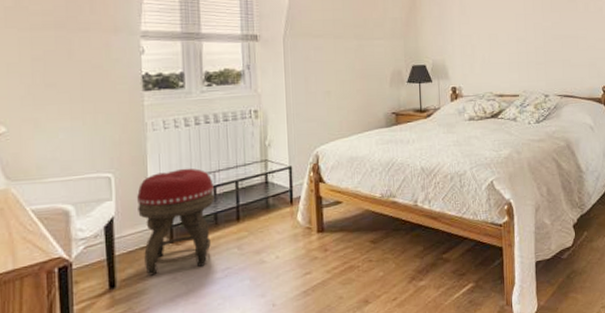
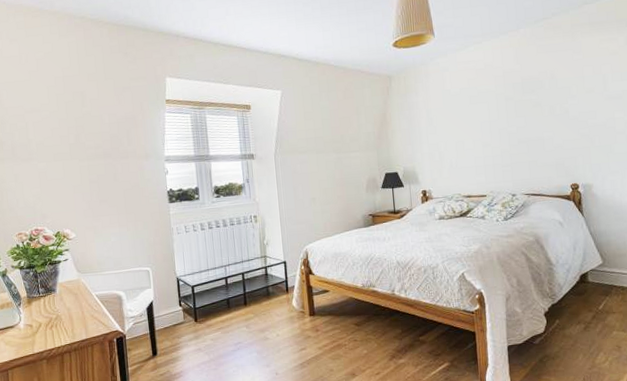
footstool: present [137,168,214,276] -> none [169,263,226,347]

